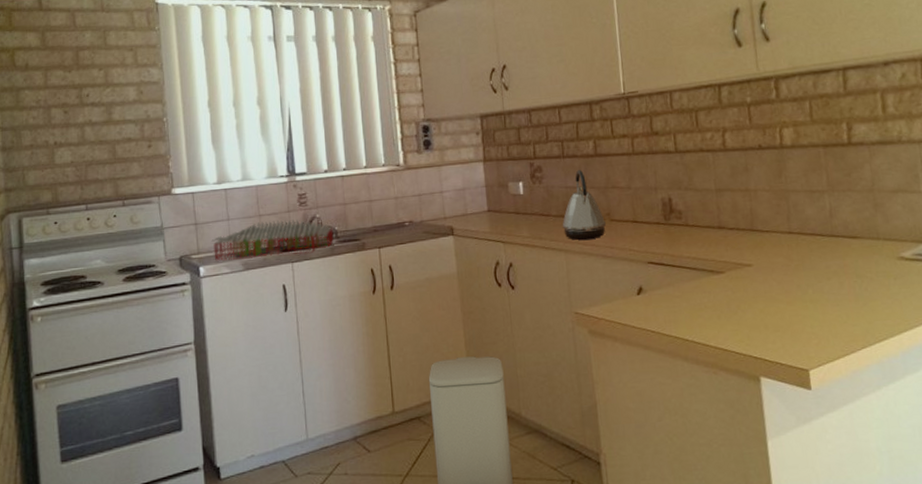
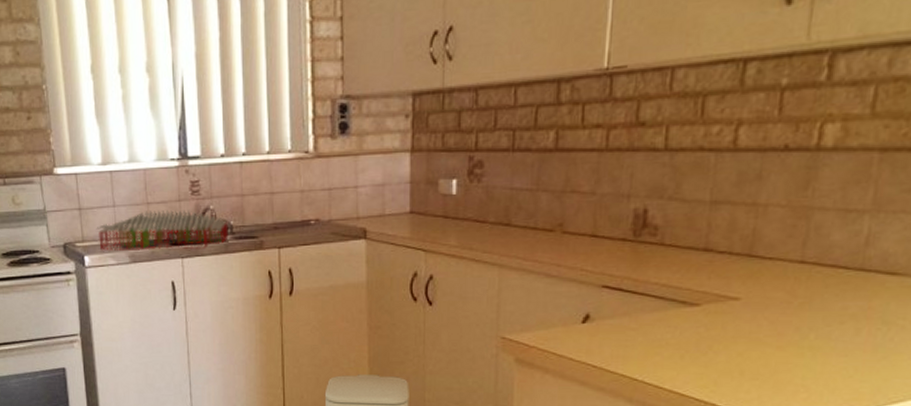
kettle: present [562,170,607,240] -> none [499,168,557,253]

